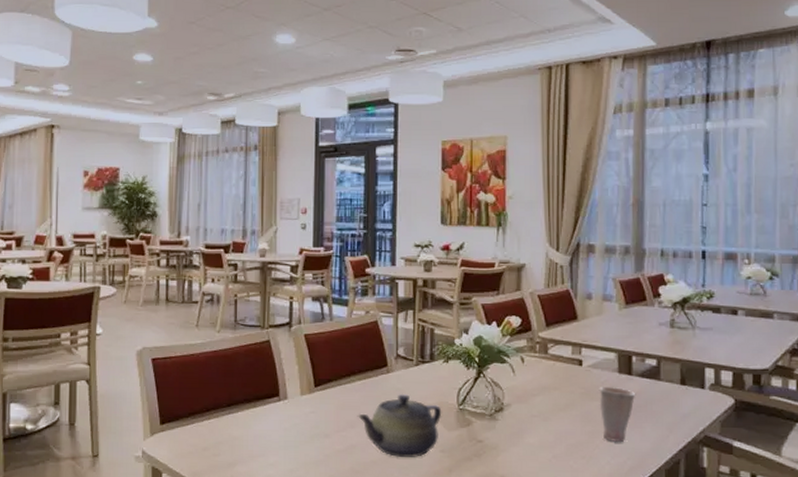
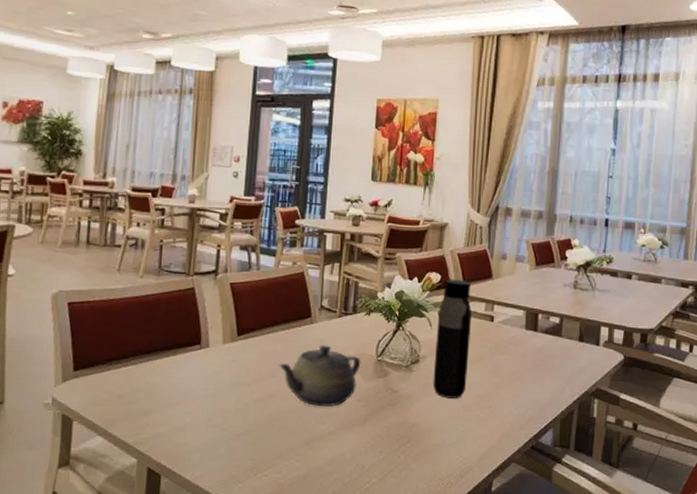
water bottle: none [519,322,558,448] -> present [433,279,473,399]
cup: present [599,387,636,443] -> none [506,342,540,394]

